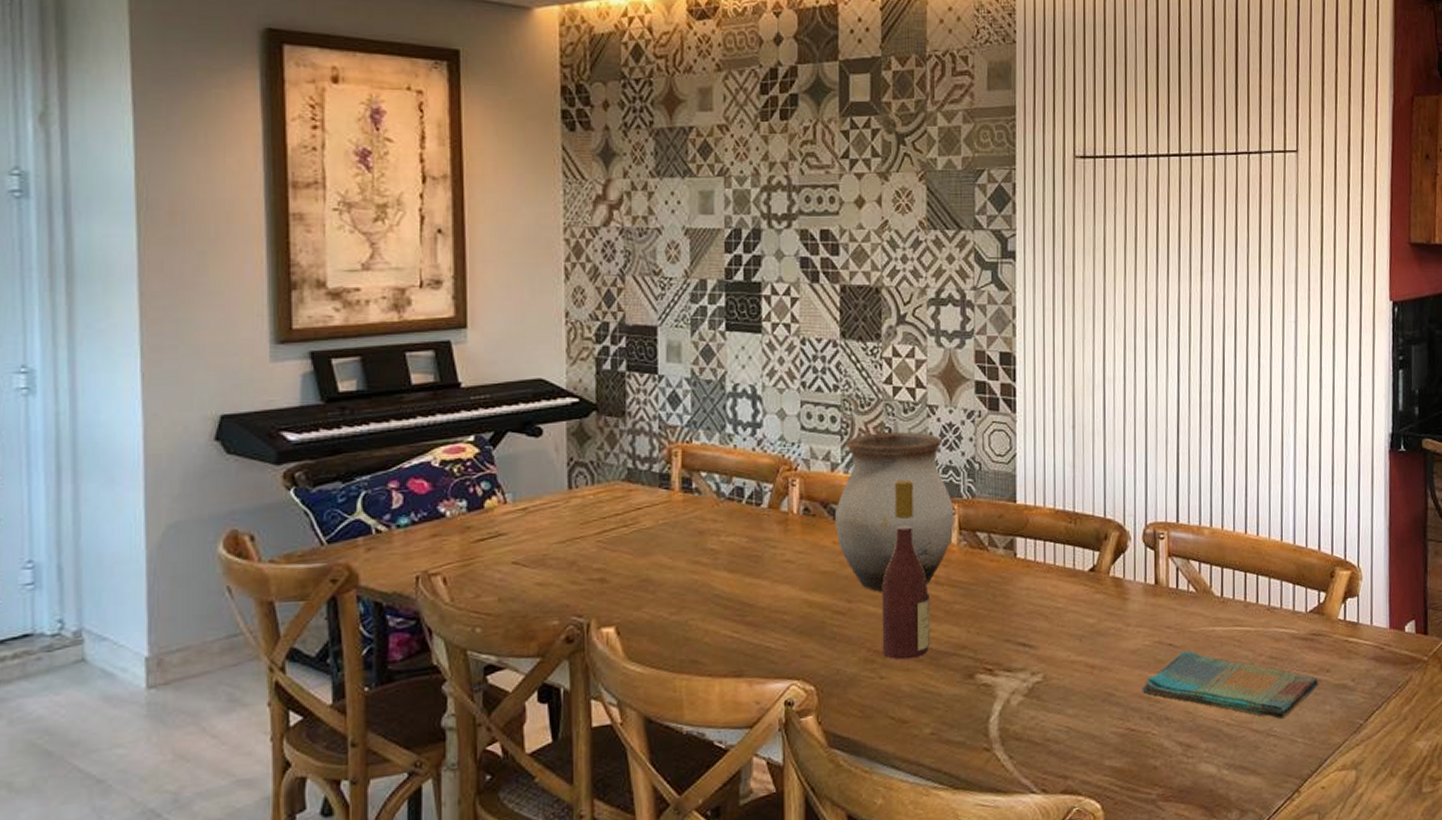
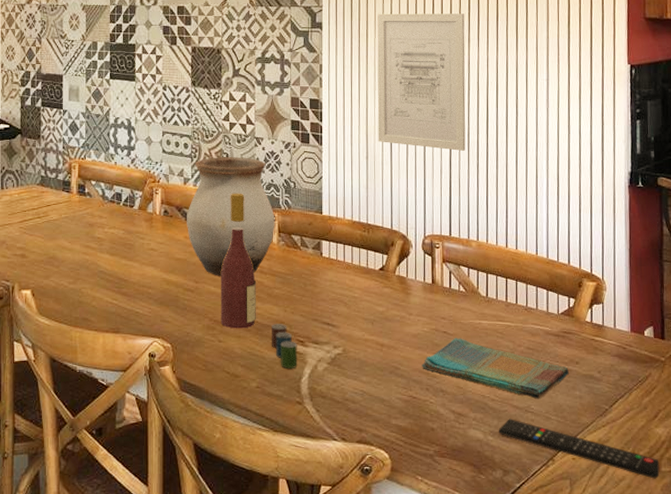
cup: none [950,648,985,707] -> present [272,324,298,368]
wall art: none [1086,238,1197,414] -> present [377,13,466,151]
remote control: none [1234,746,1420,803] -> present [498,419,660,479]

